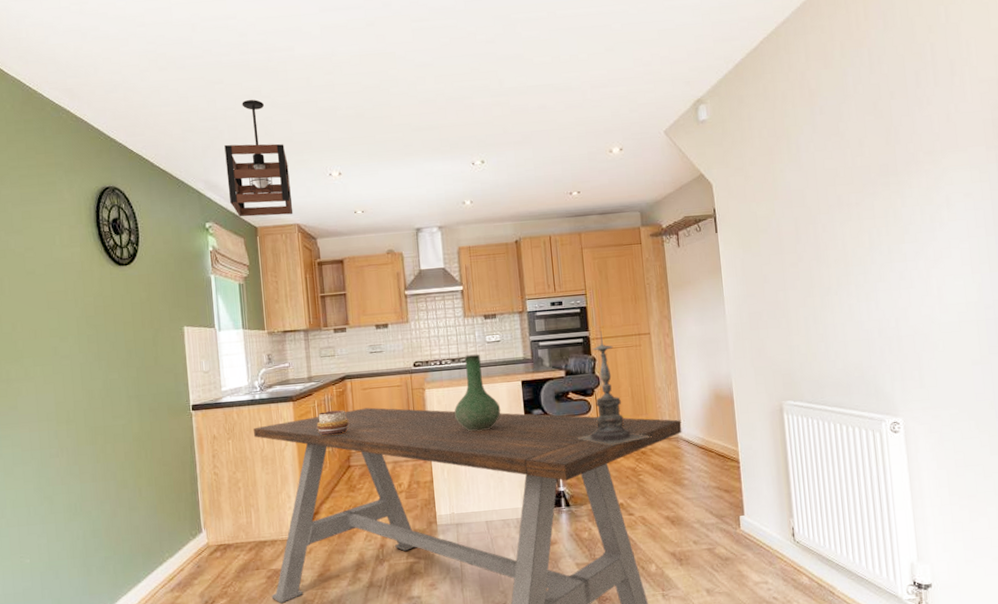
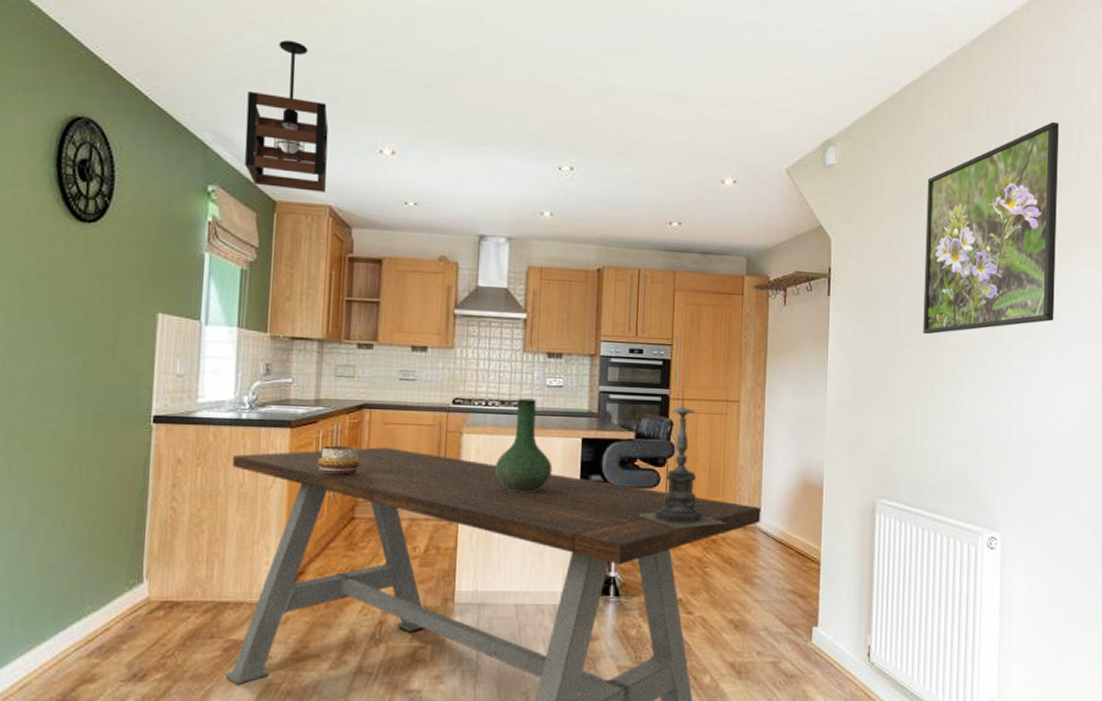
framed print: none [793,45,929,254] -> present [923,121,1059,335]

